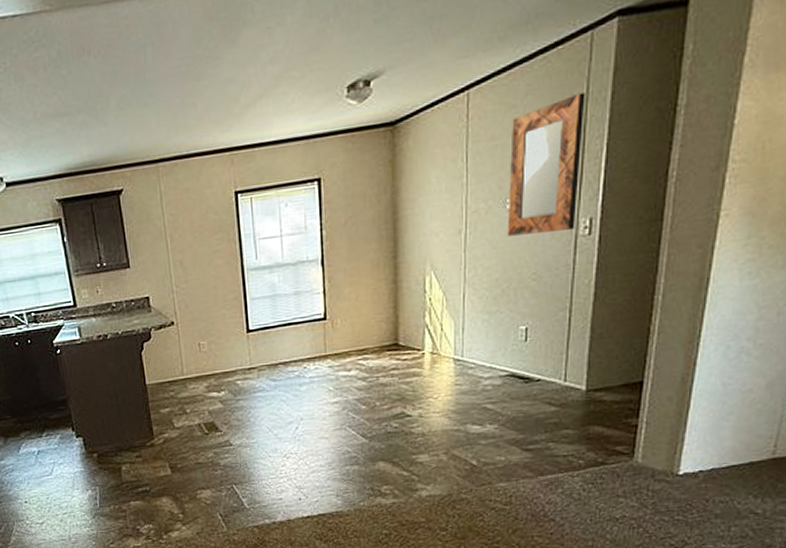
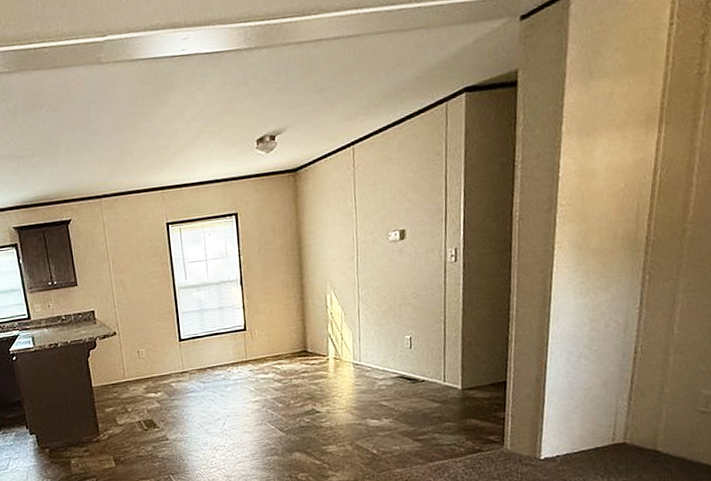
home mirror: present [507,92,586,237] -> none [389,149,445,262]

